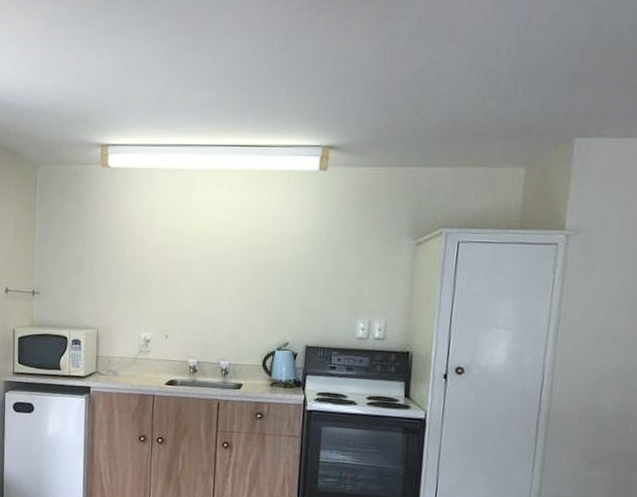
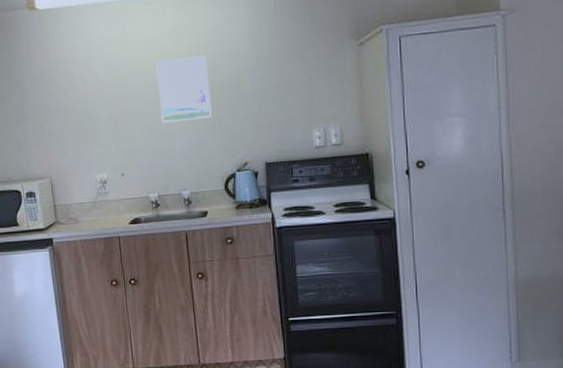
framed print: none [211,232,264,295] -> present [155,55,212,123]

